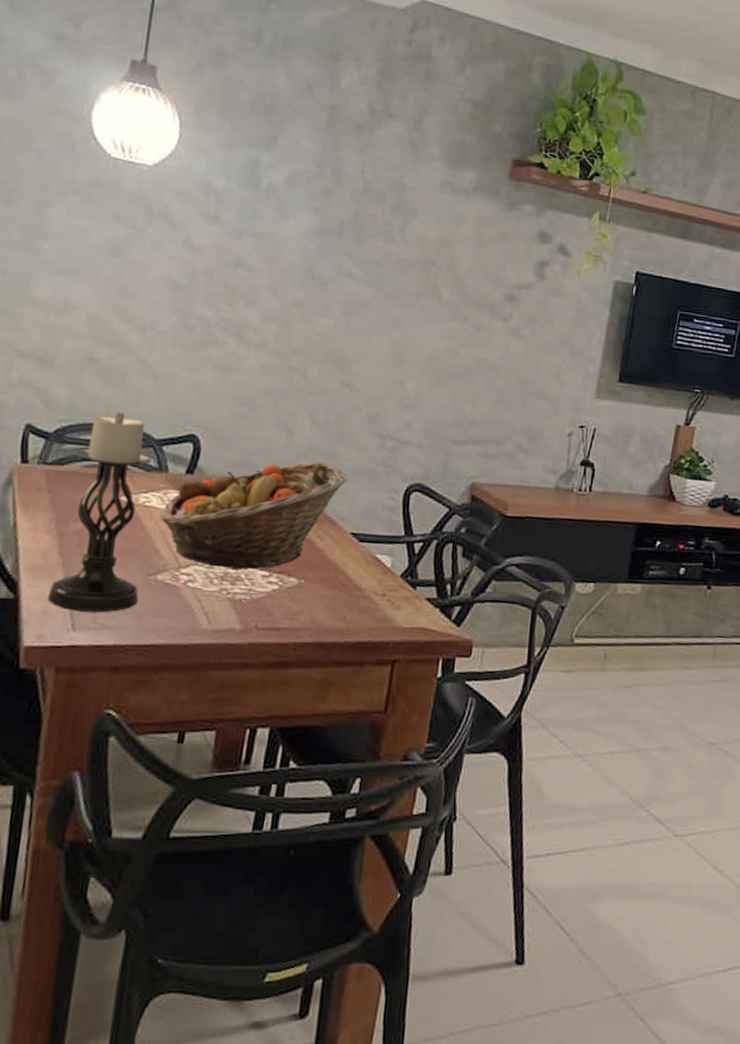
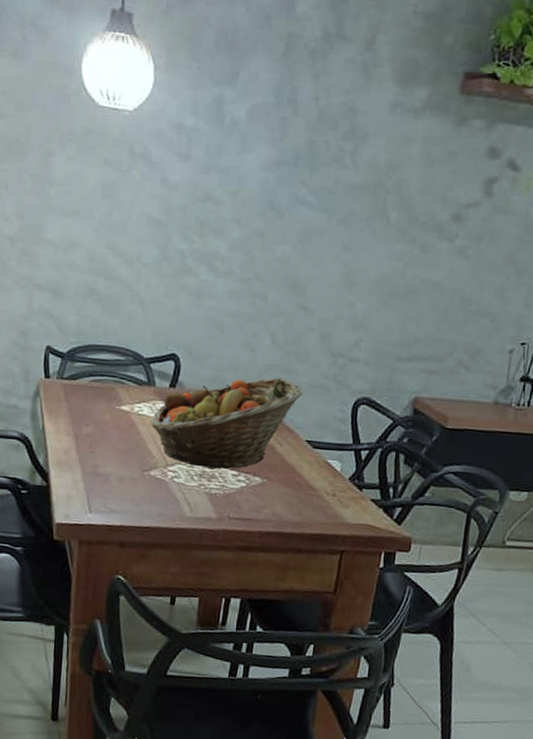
candle holder: present [47,412,152,613] -> none [70,334,142,500]

